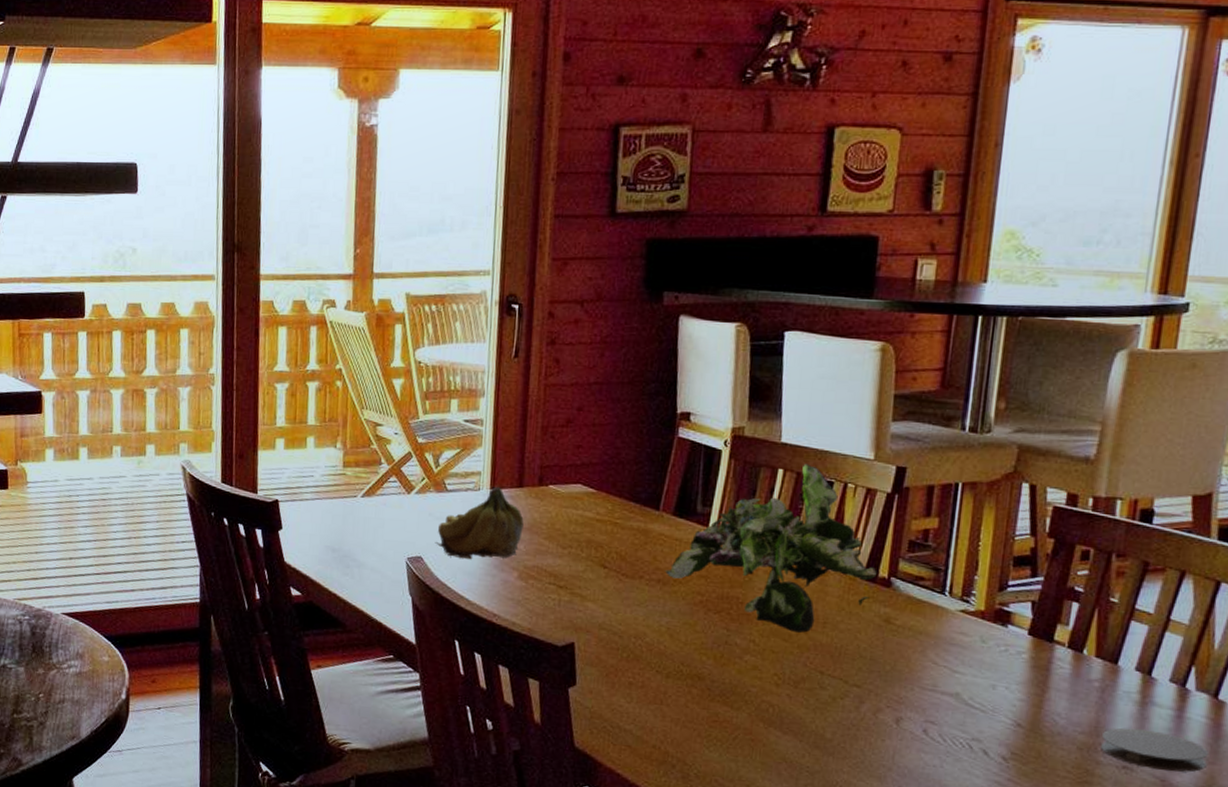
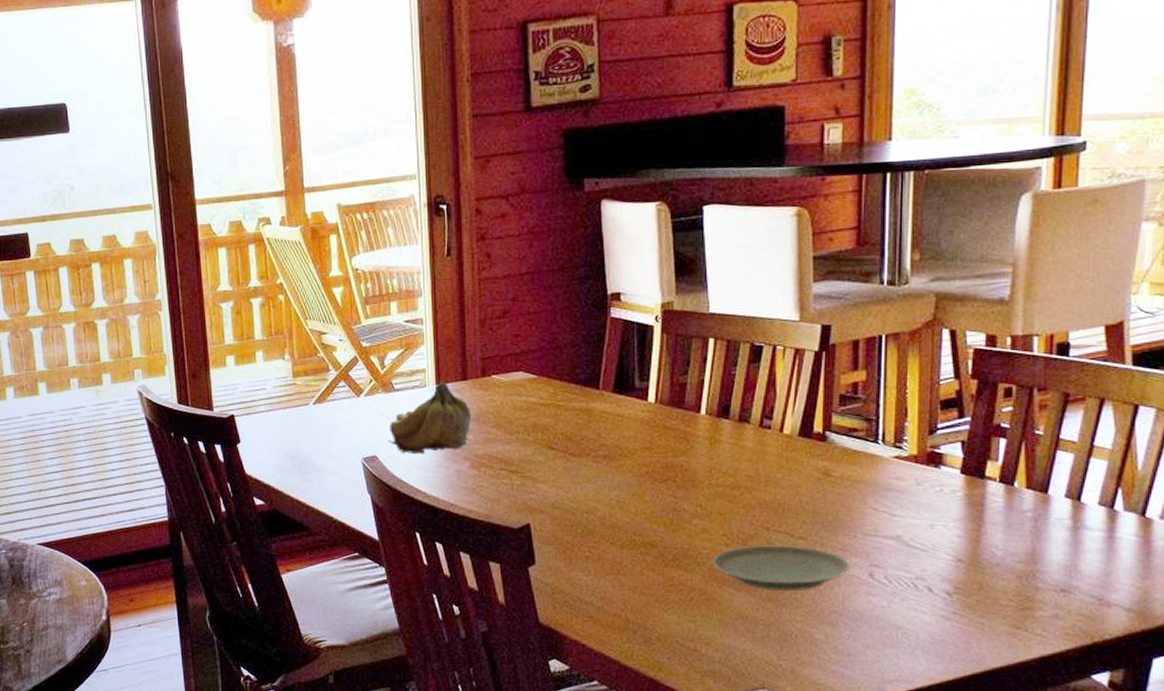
plant: present [664,463,877,634] -> none [609,331,812,494]
plate: none [760,688,905,740] -> present [712,545,851,590]
coaster: present [1101,728,1208,772] -> none [1039,553,1140,591]

